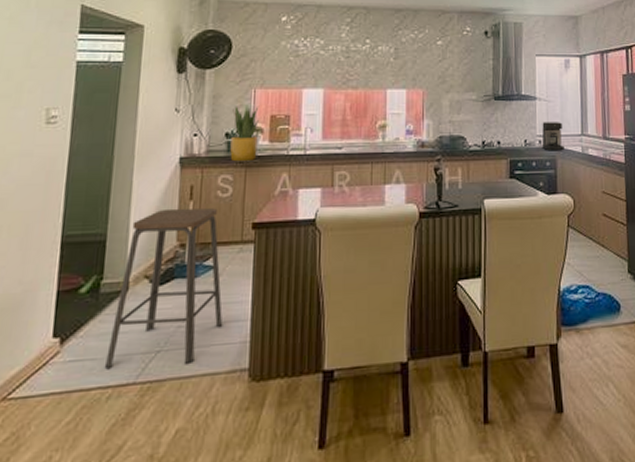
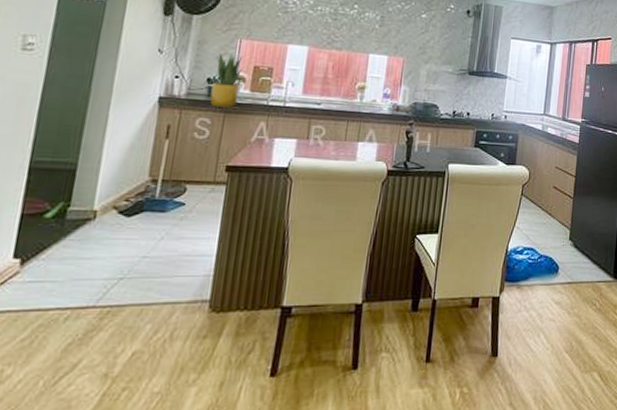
bar stool: present [104,208,222,370] -> none [64,144,192,293]
coffee maker: present [542,122,564,151] -> none [506,99,527,127]

